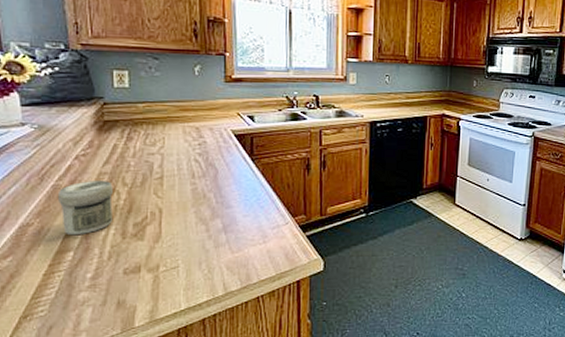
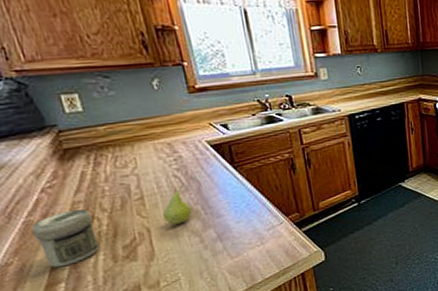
fruit: none [177,169,205,209] -> present [163,184,192,225]

